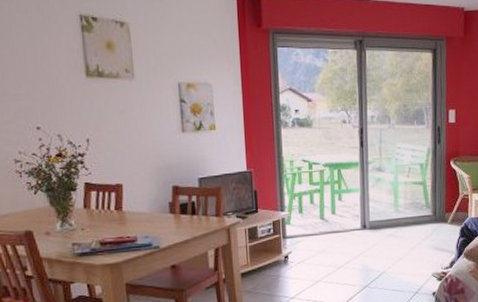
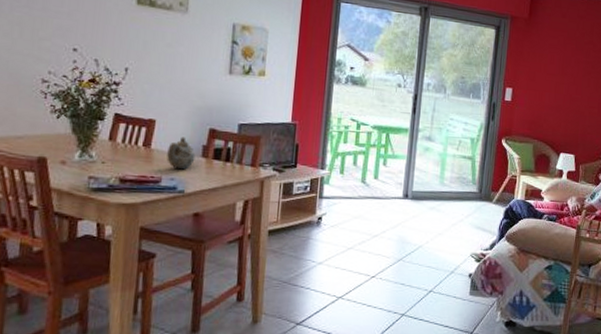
teapot: none [138,196,164,228] -> present [167,136,196,170]

